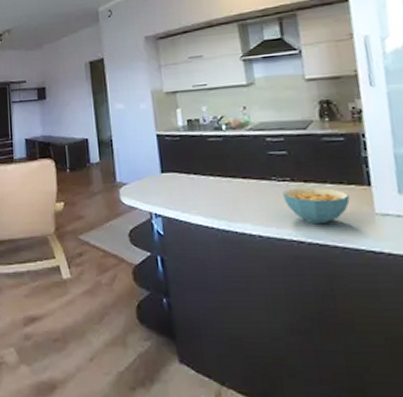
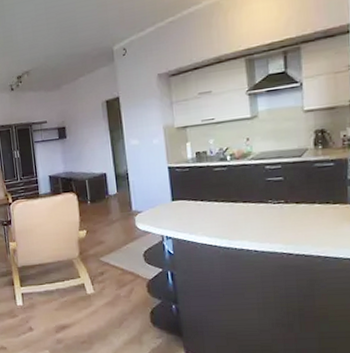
cereal bowl: present [283,187,350,225] -> none [277,207,334,239]

